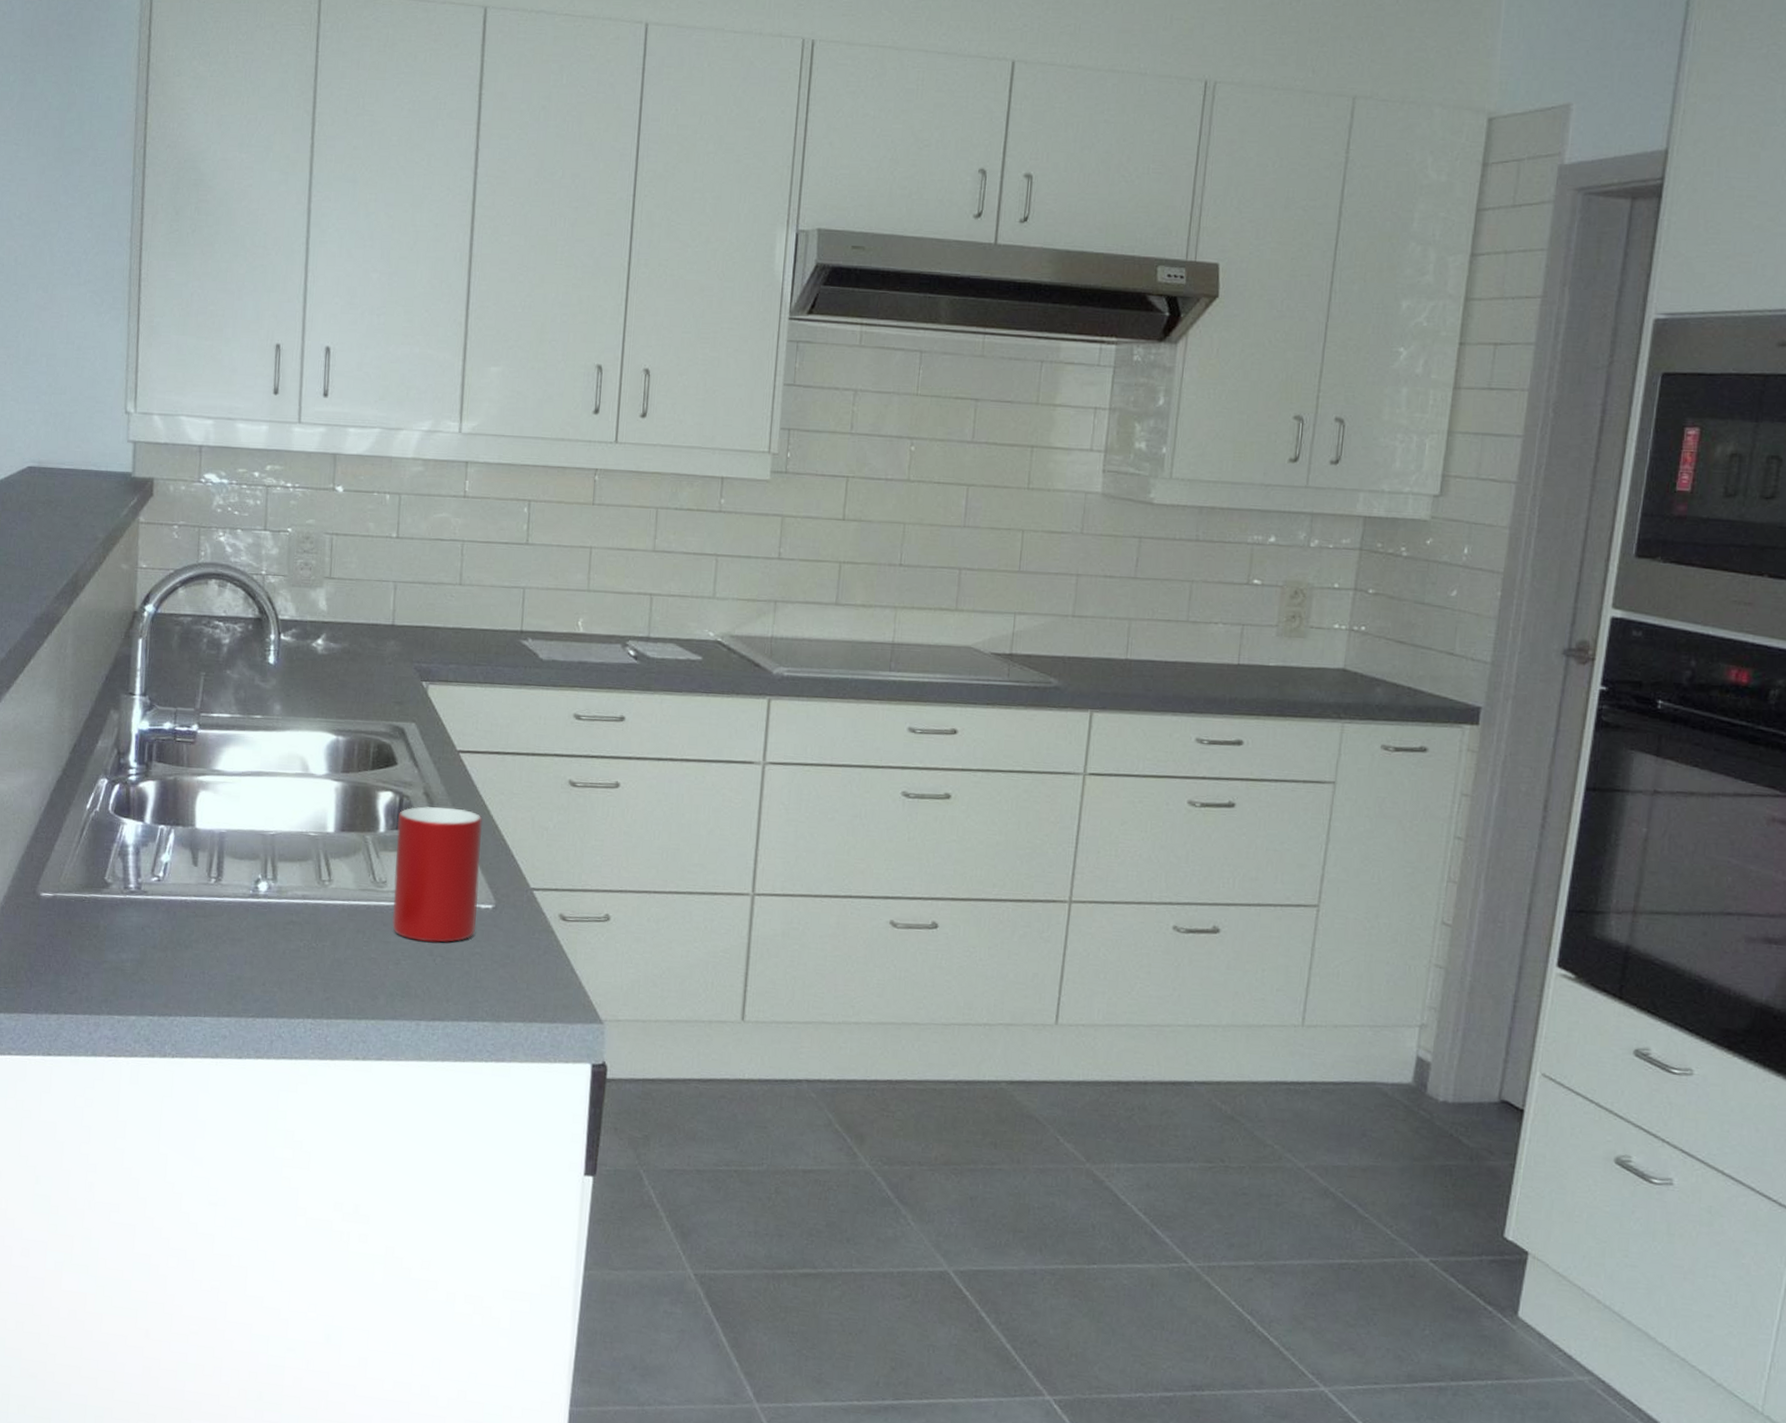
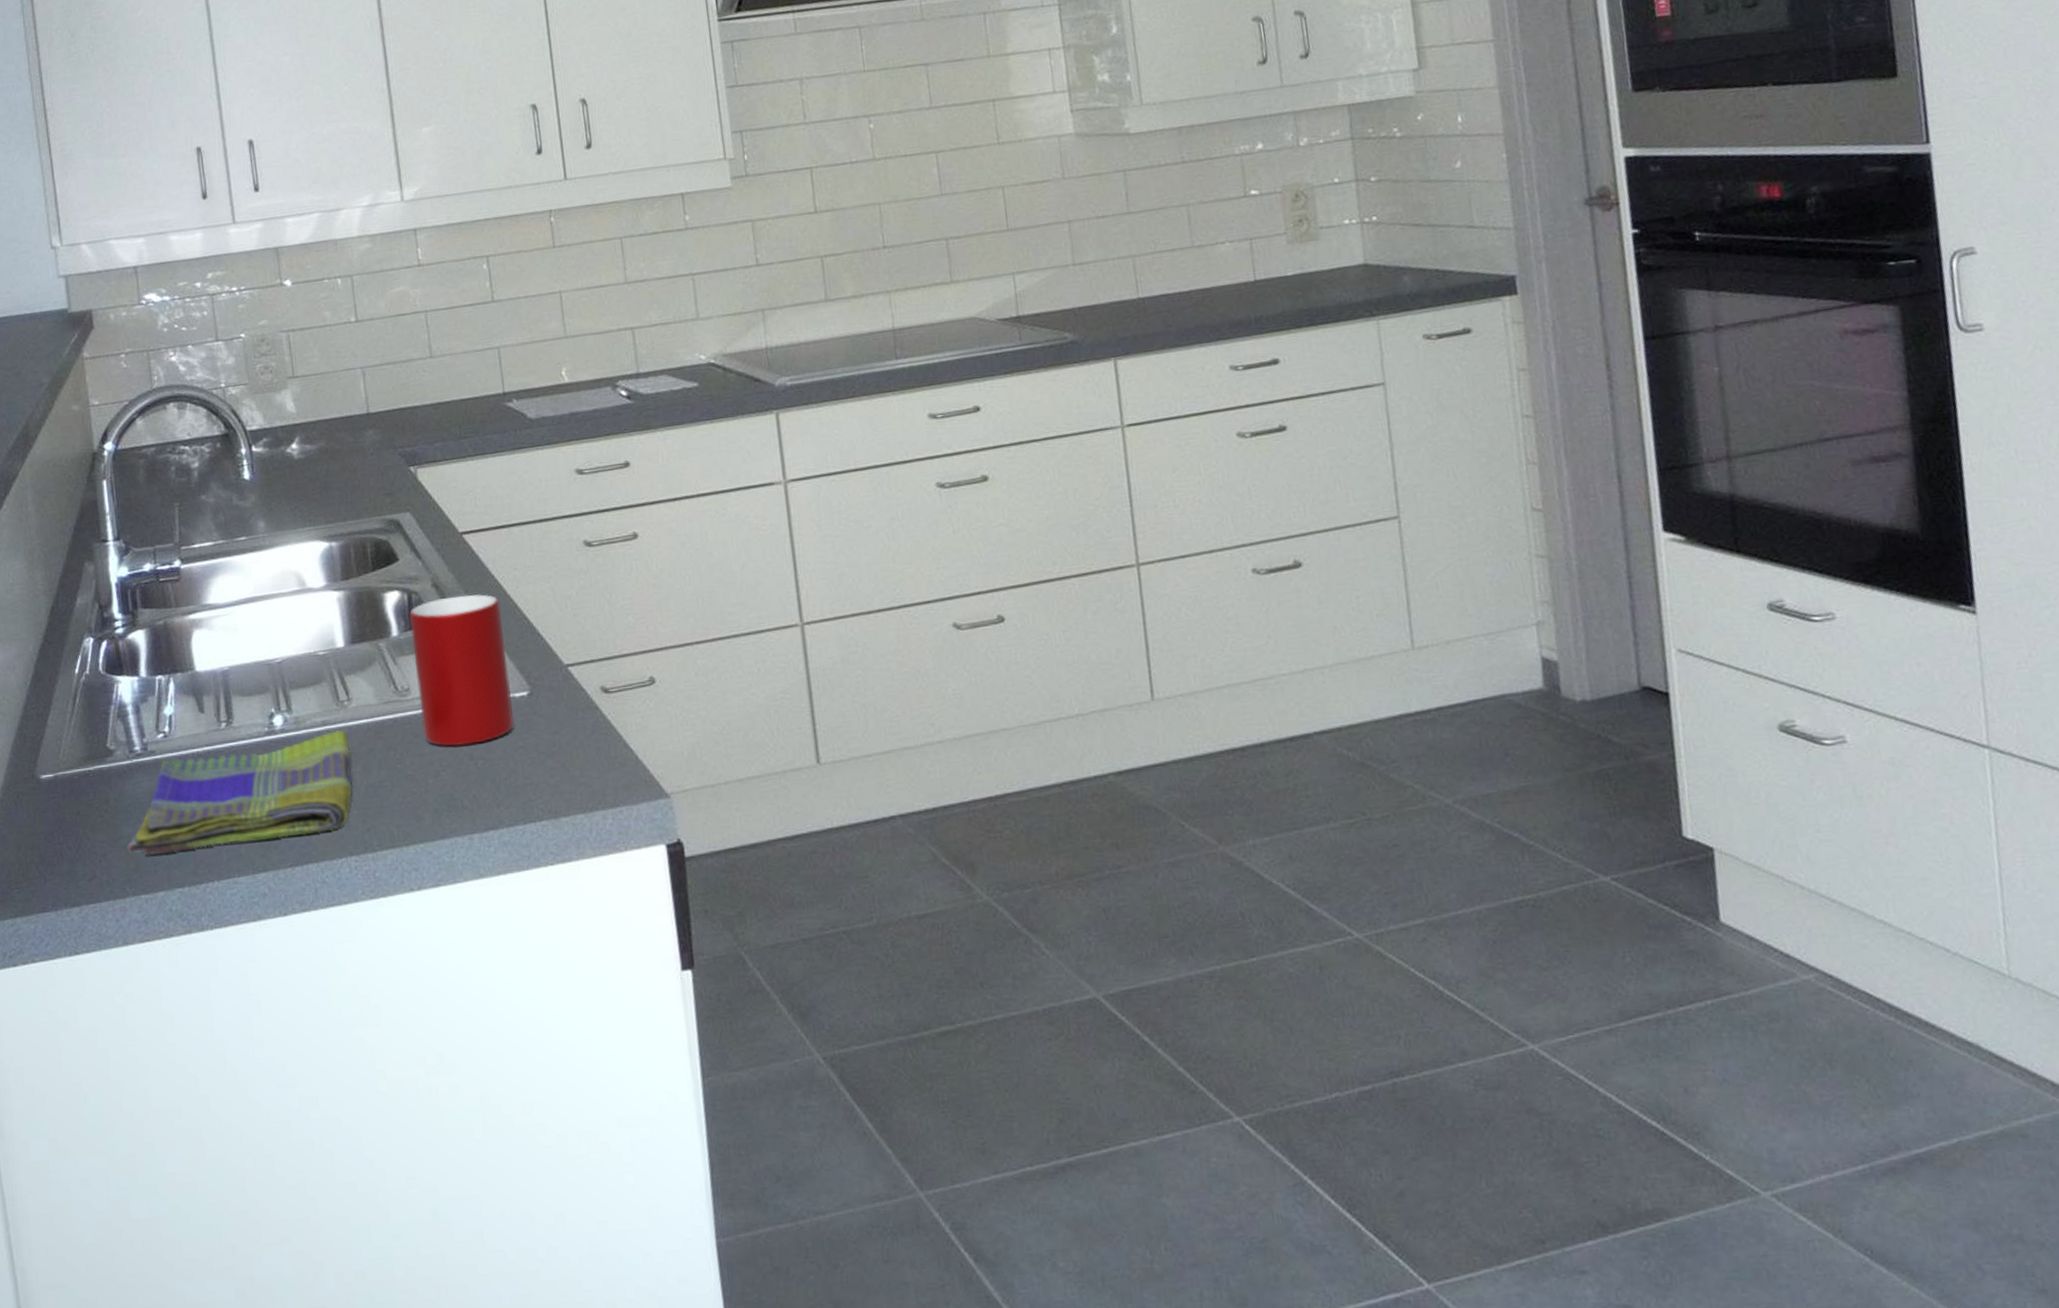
dish towel: none [109,899,324,993] -> present [127,730,352,855]

